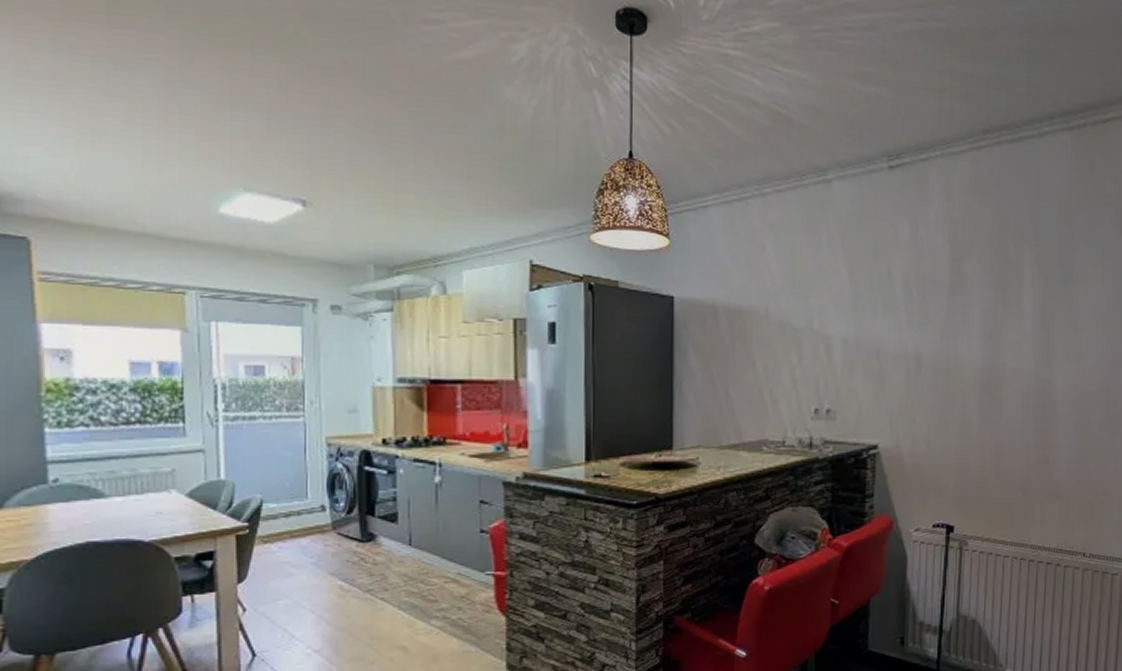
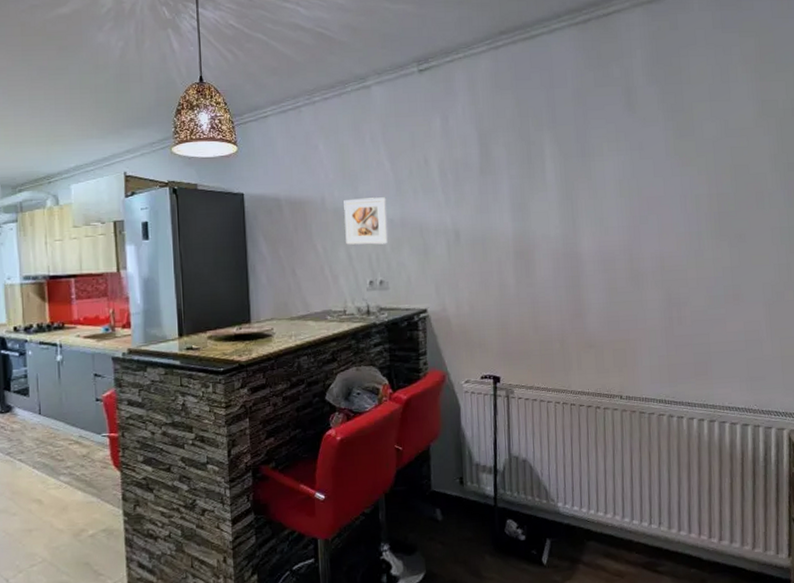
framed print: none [790,311,841,367] -> present [344,197,389,245]

